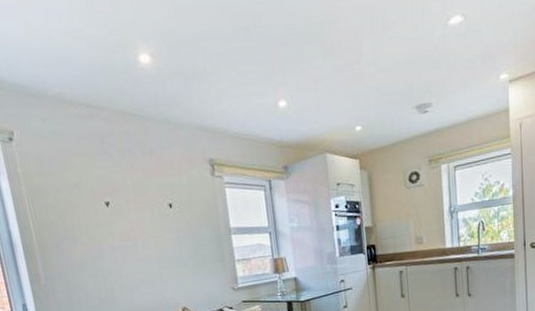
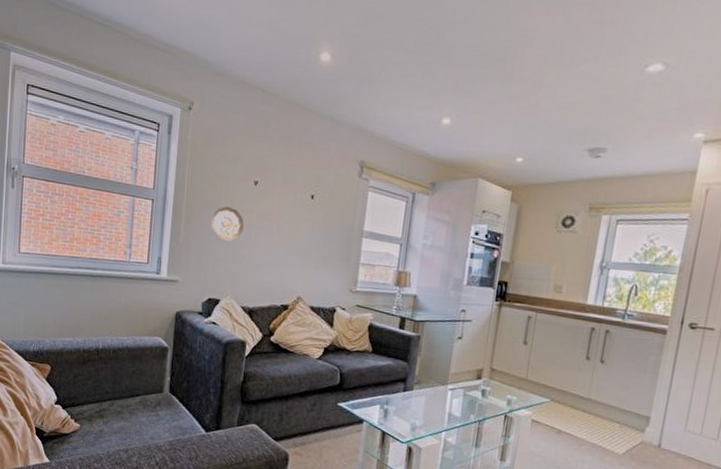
decorative plate: none [69,234,108,271] -> present [210,206,245,242]

